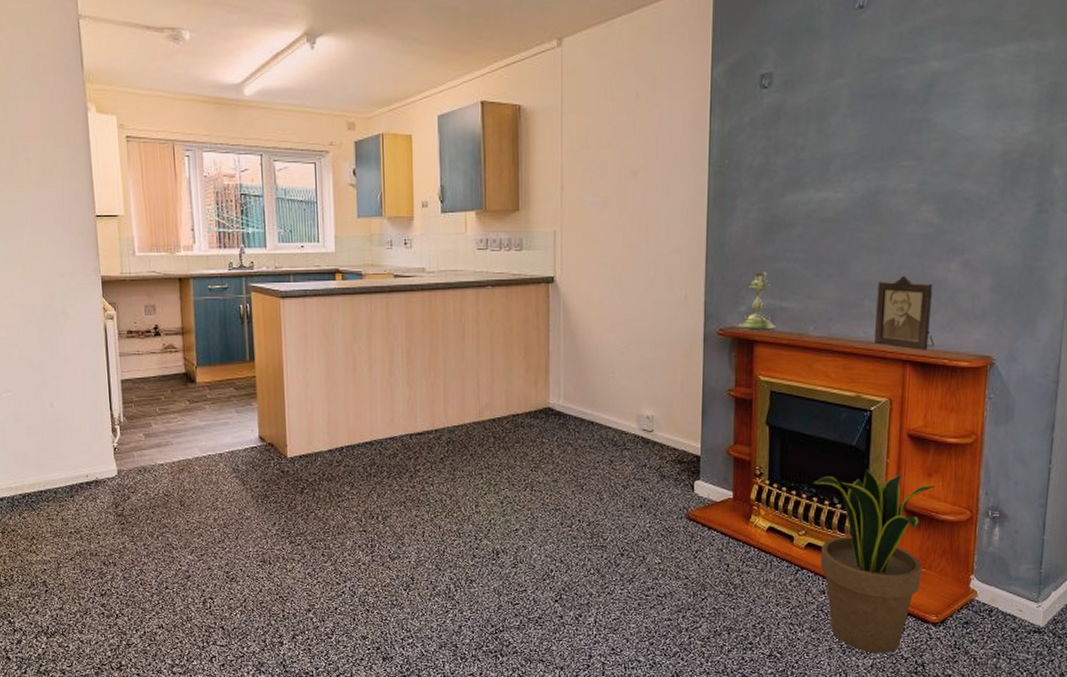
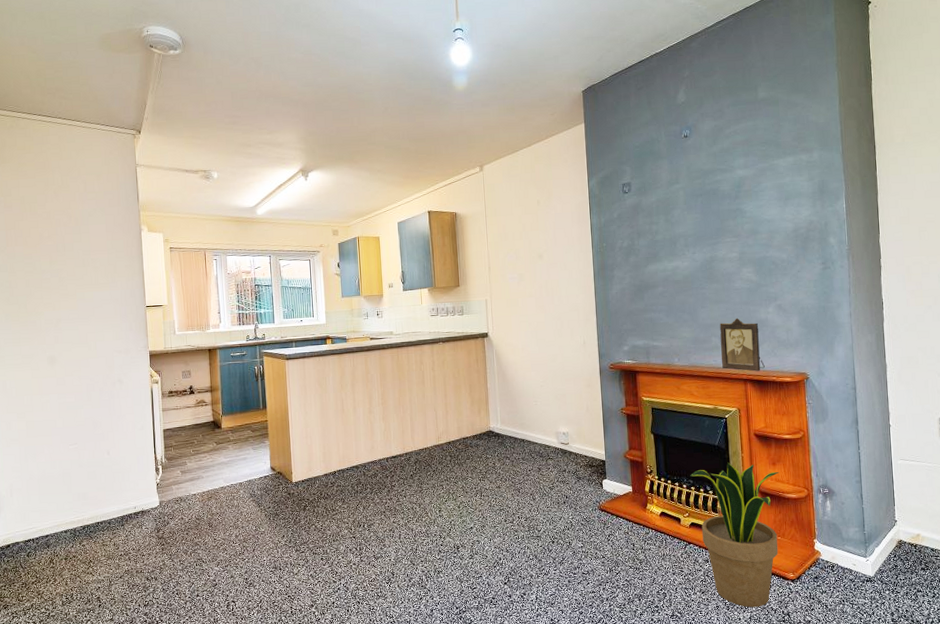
candlestick: present [737,272,776,331] -> none [623,321,651,364]

